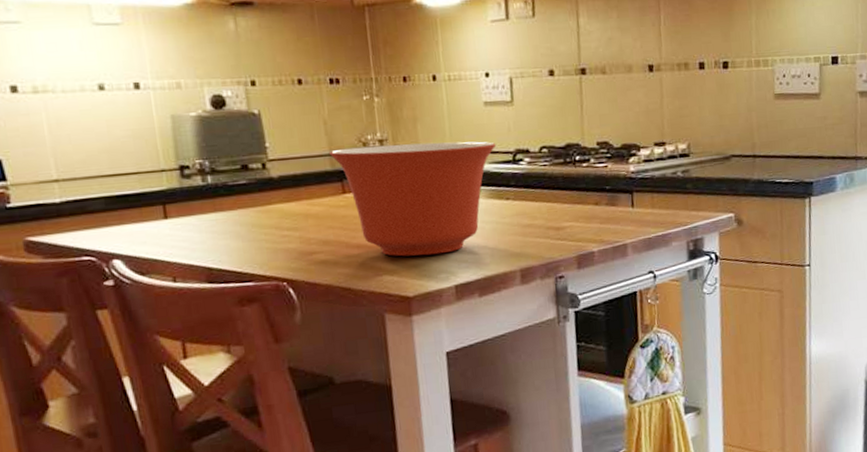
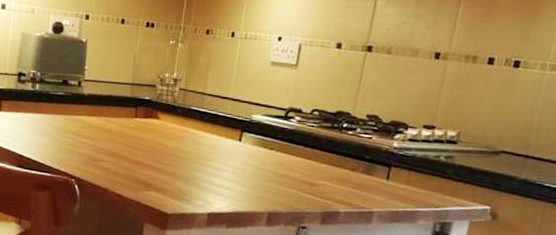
mixing bowl: present [330,141,496,257] -> none [132,81,273,184]

